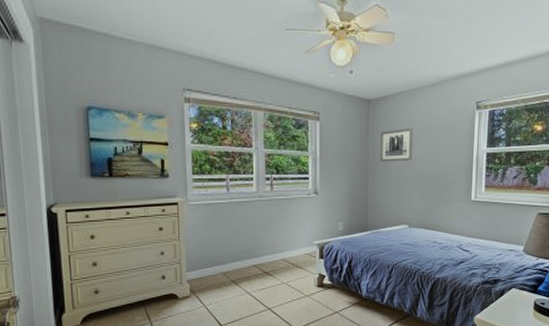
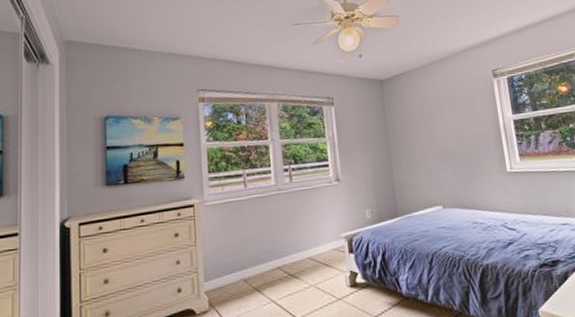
wall art: present [380,127,413,162] -> none [398,102,436,141]

